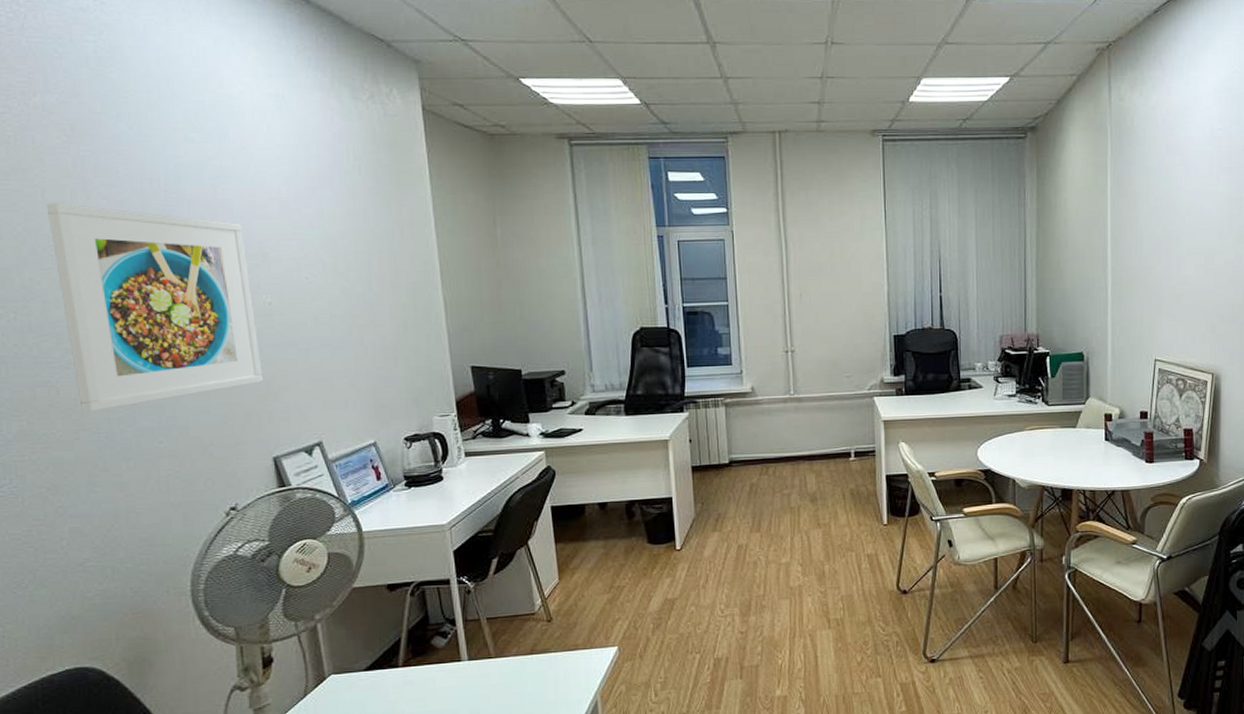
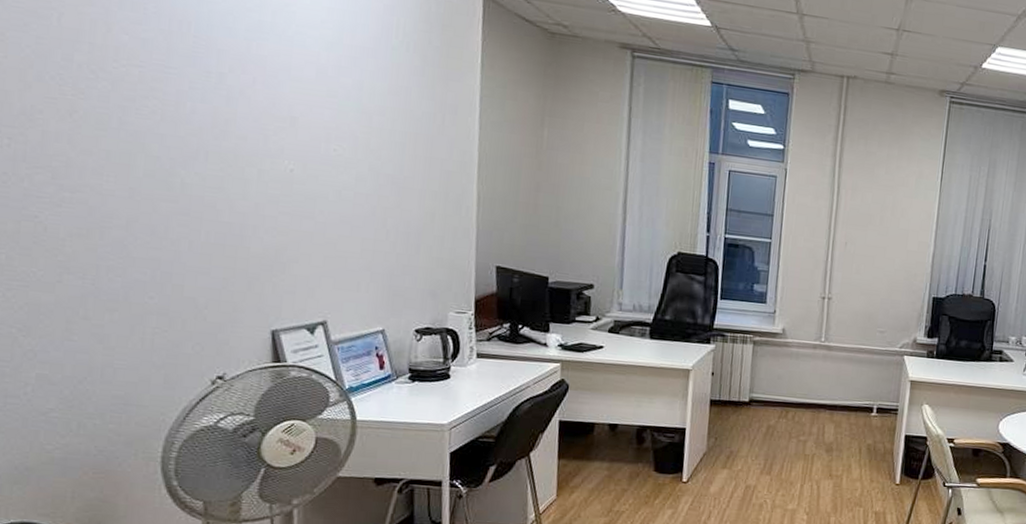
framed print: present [46,203,264,412] -> none [61,29,274,256]

